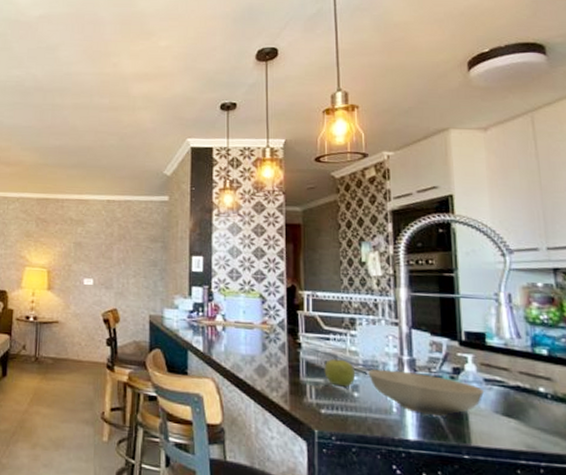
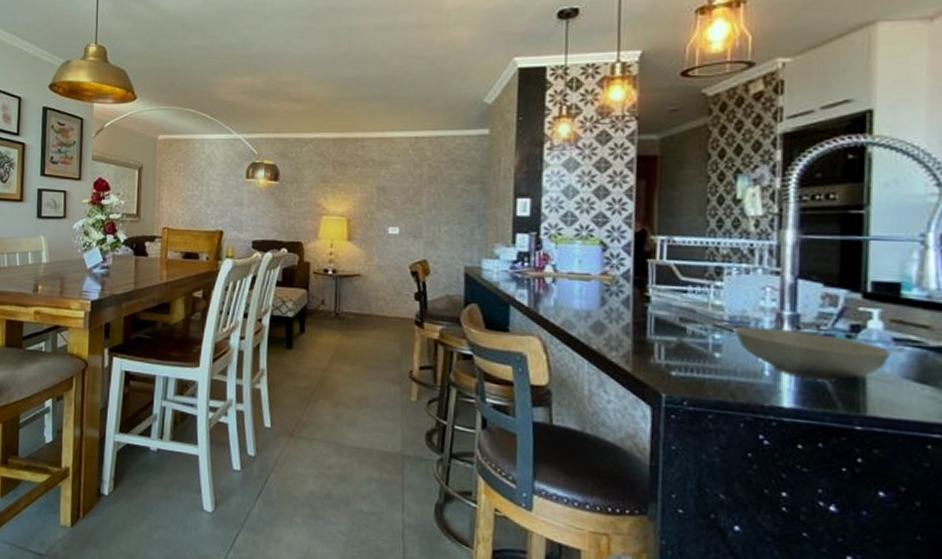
fruit: present [324,357,356,387] -> none [678,312,719,347]

